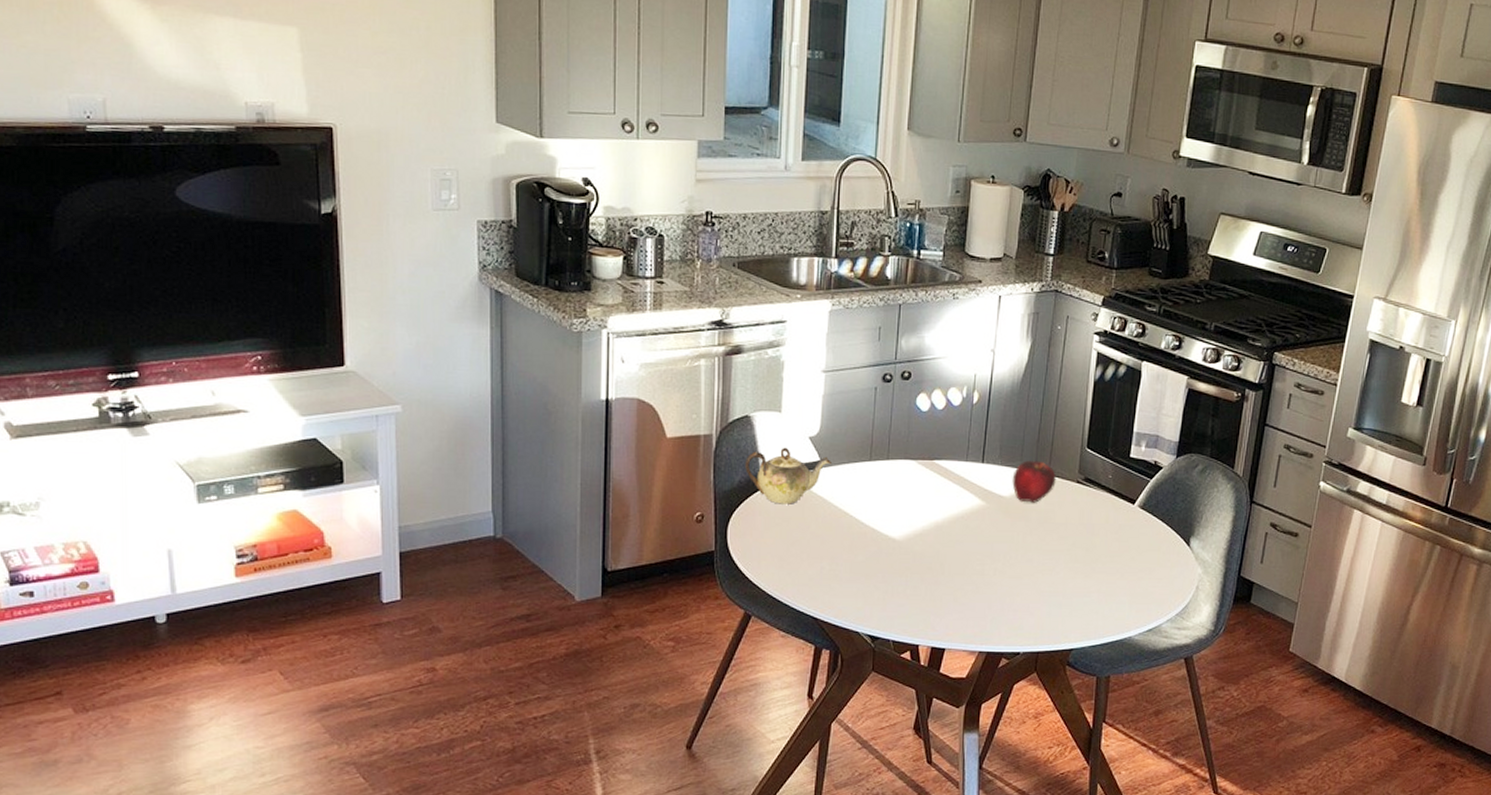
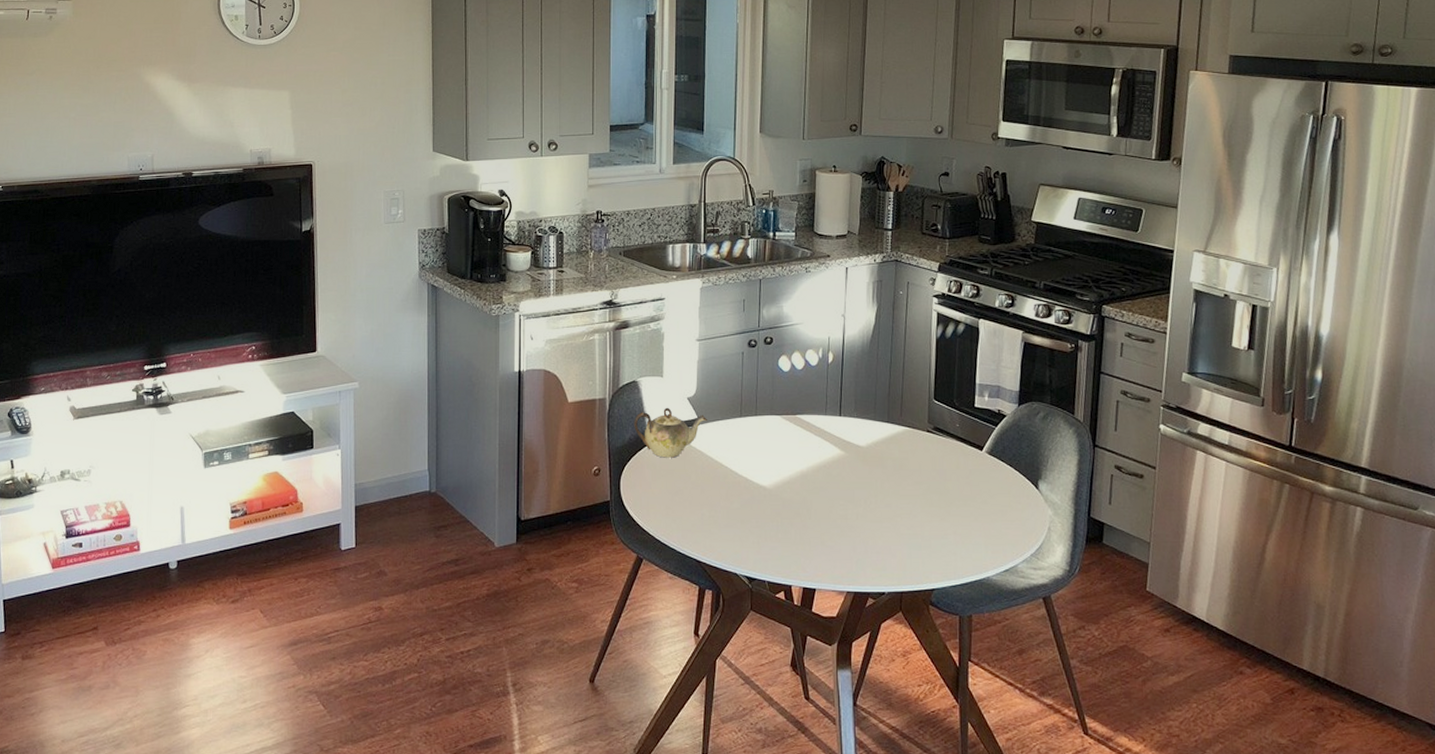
fruit: present [1012,460,1056,503] -> none [868,413,908,451]

